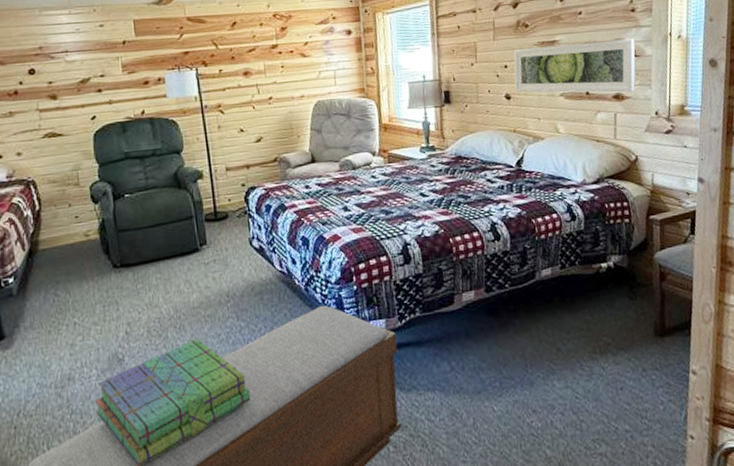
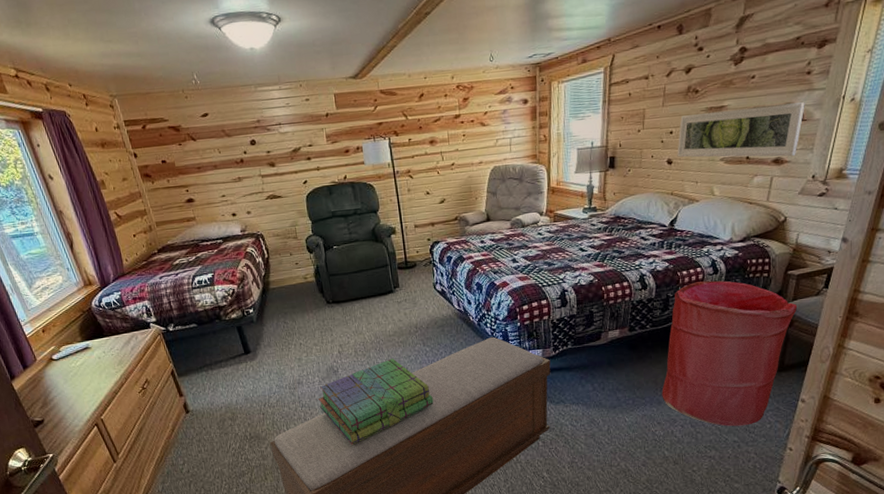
laundry hamper: none [531,228,667,411] -> present [662,280,797,427]

